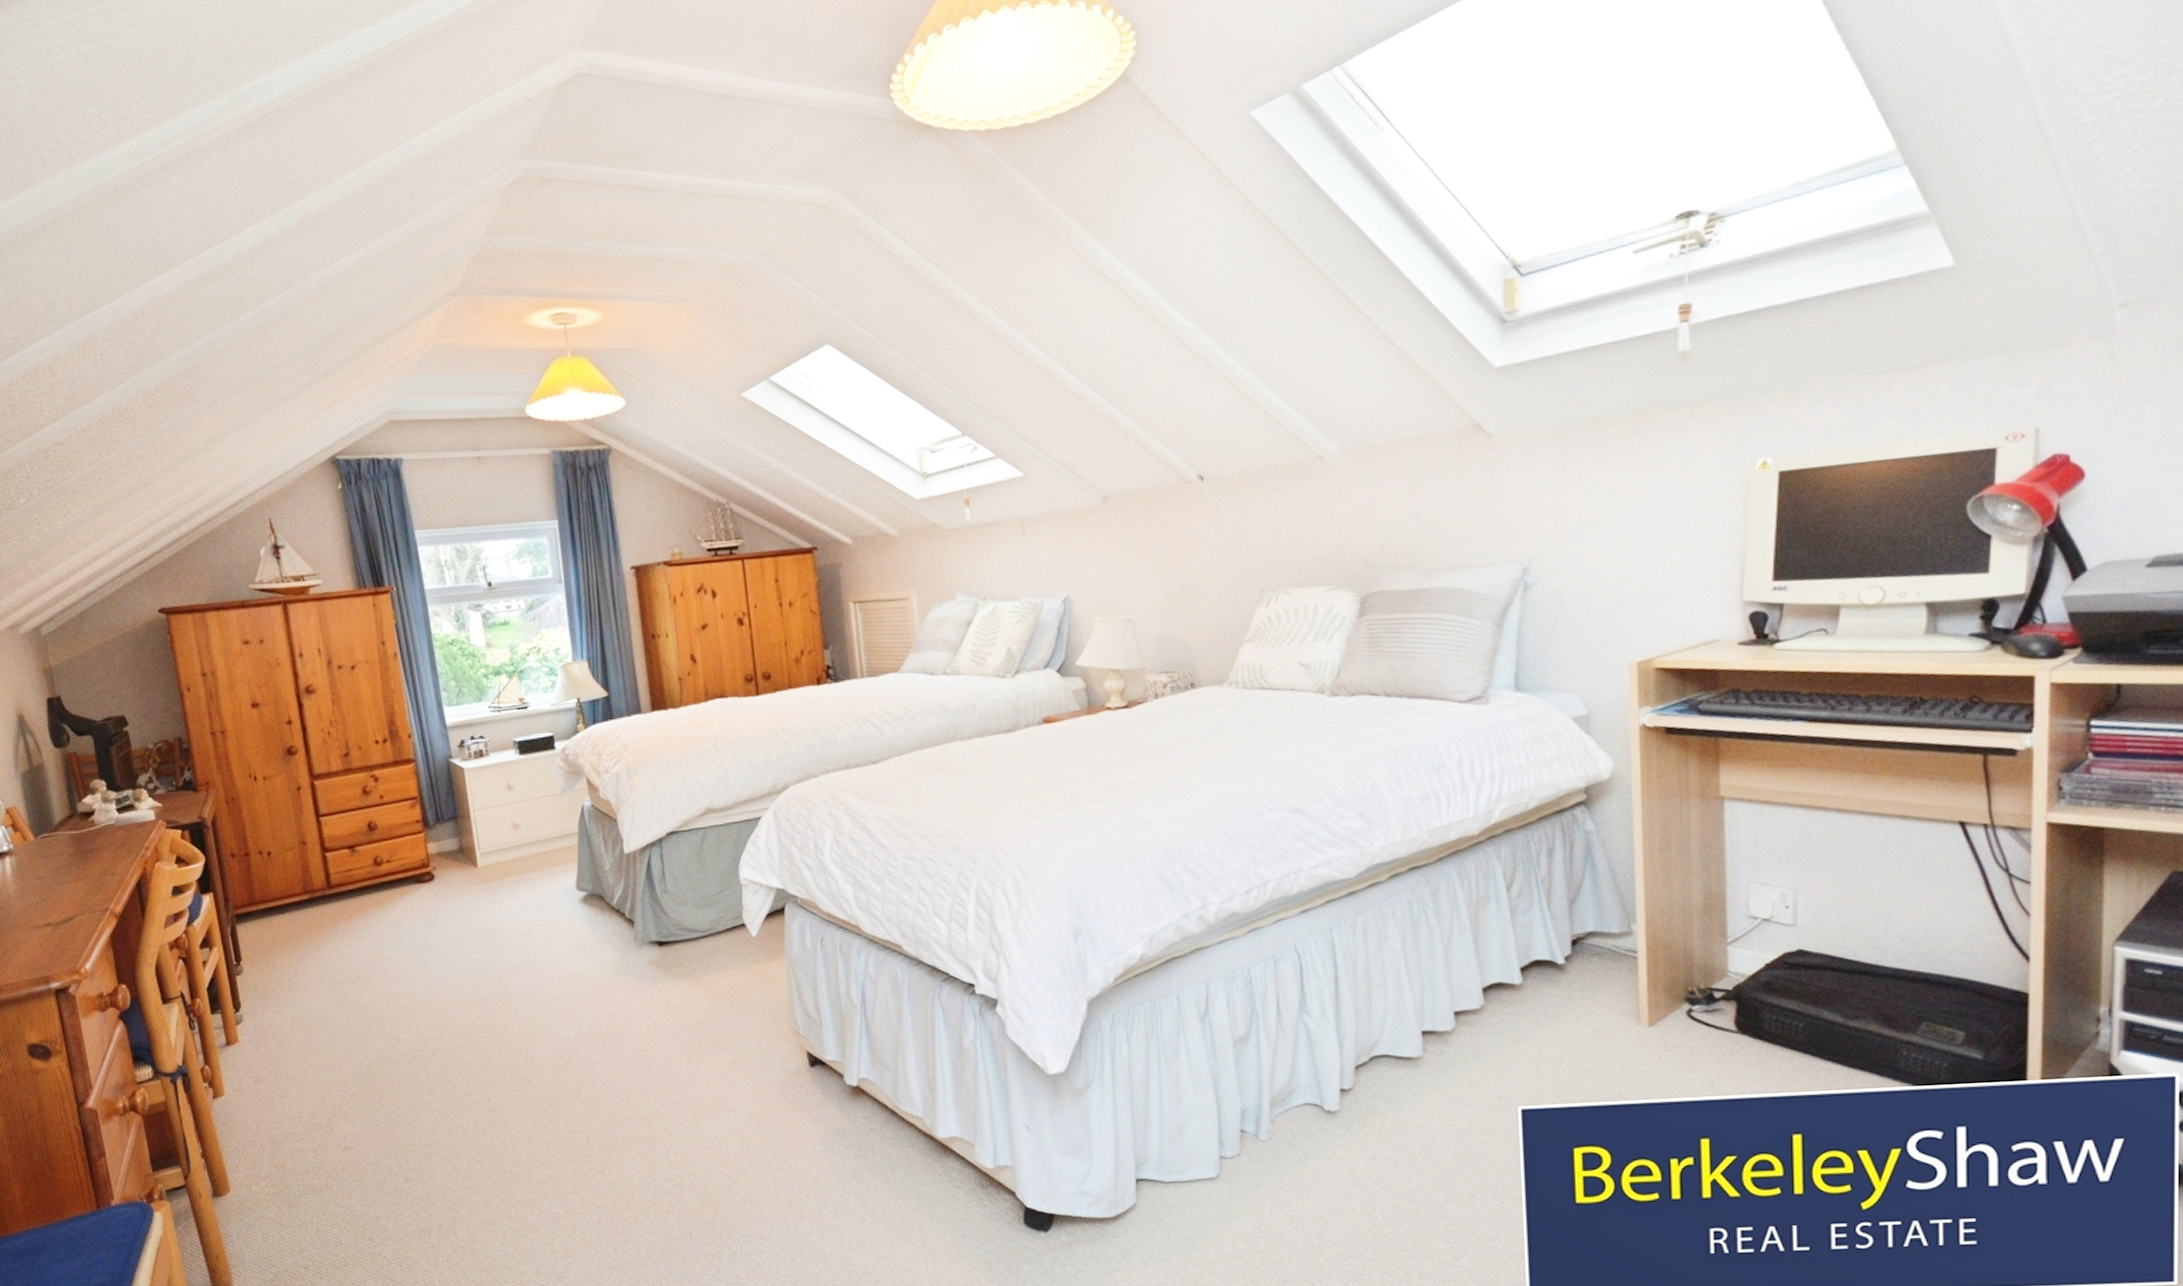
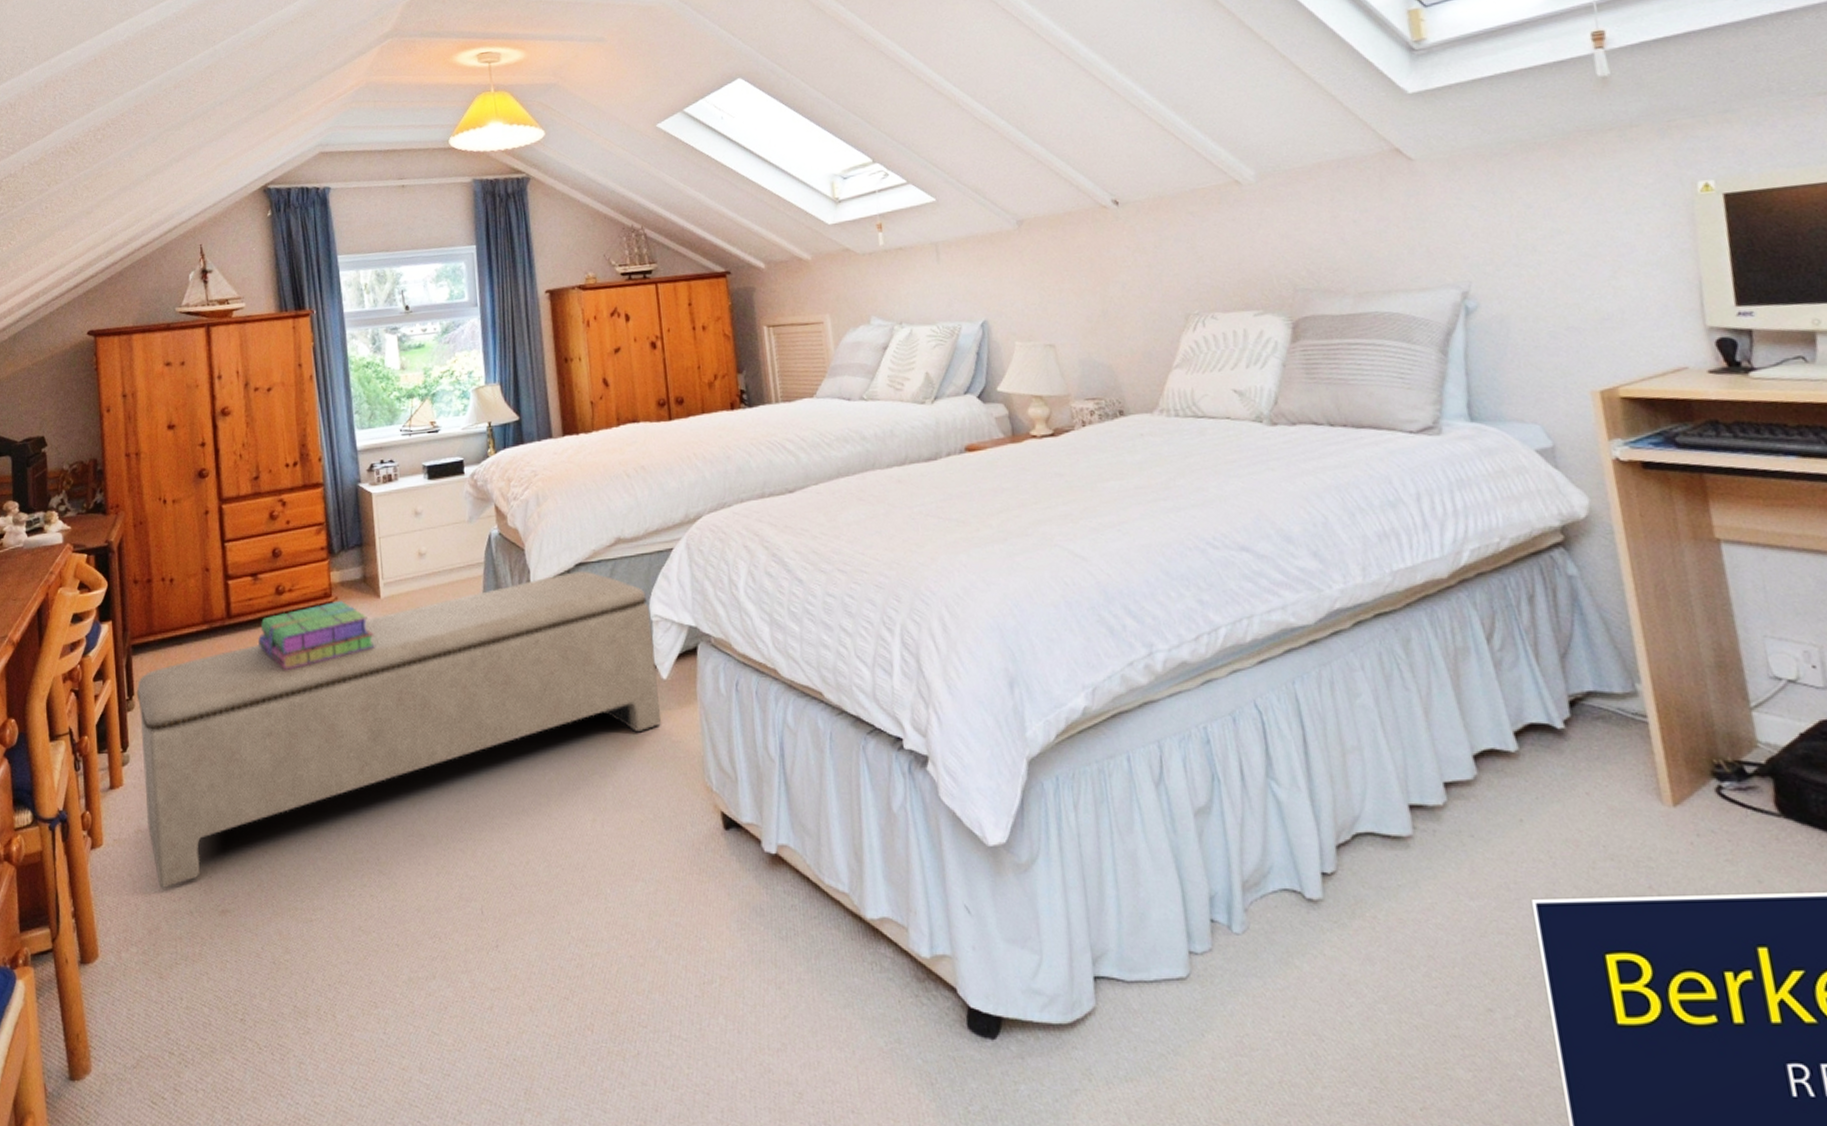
bench: none [243,839,752,1130] -> present [136,571,662,888]
stack of books: none [360,870,475,935] -> present [258,601,375,670]

